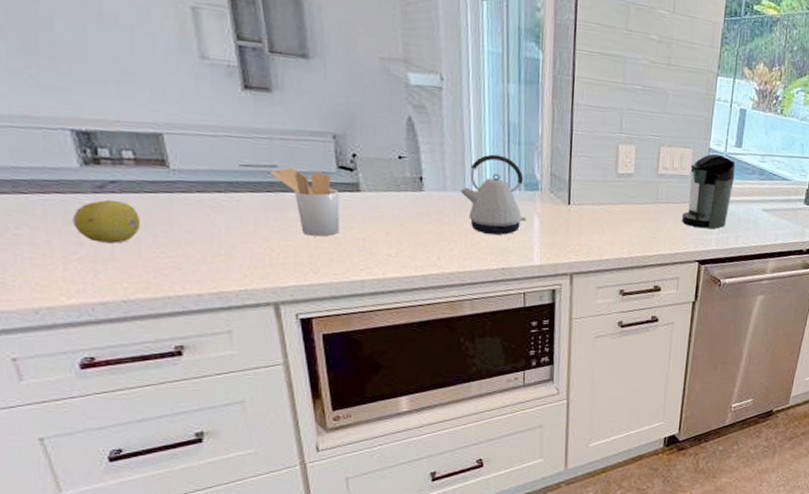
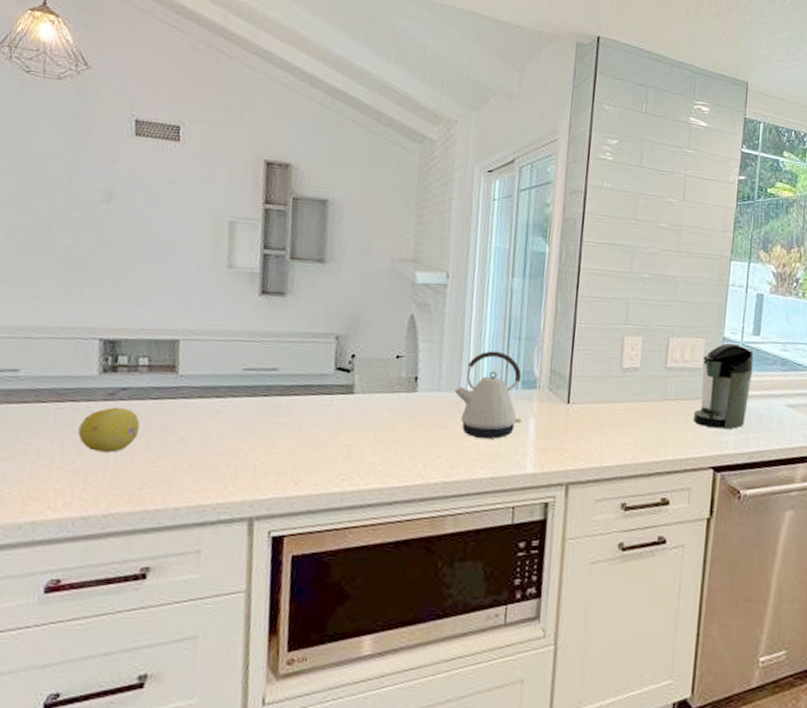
utensil holder: present [270,167,340,237] -> none [270,370,333,443]

